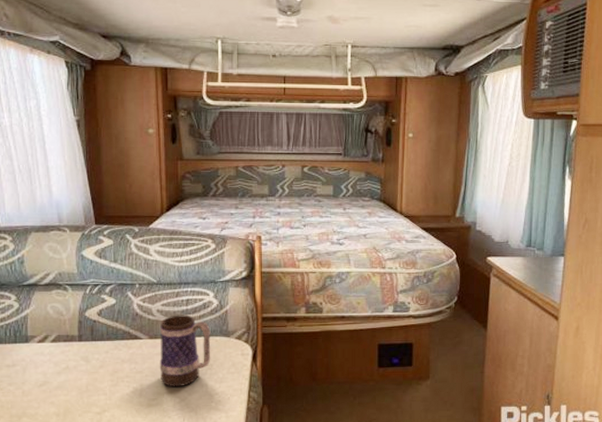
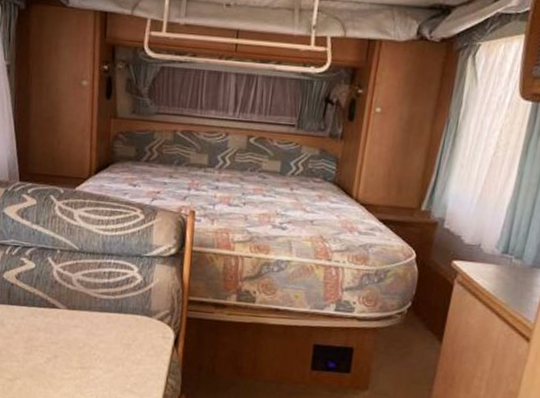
mug: present [159,315,211,387] -> none [75,287,132,364]

